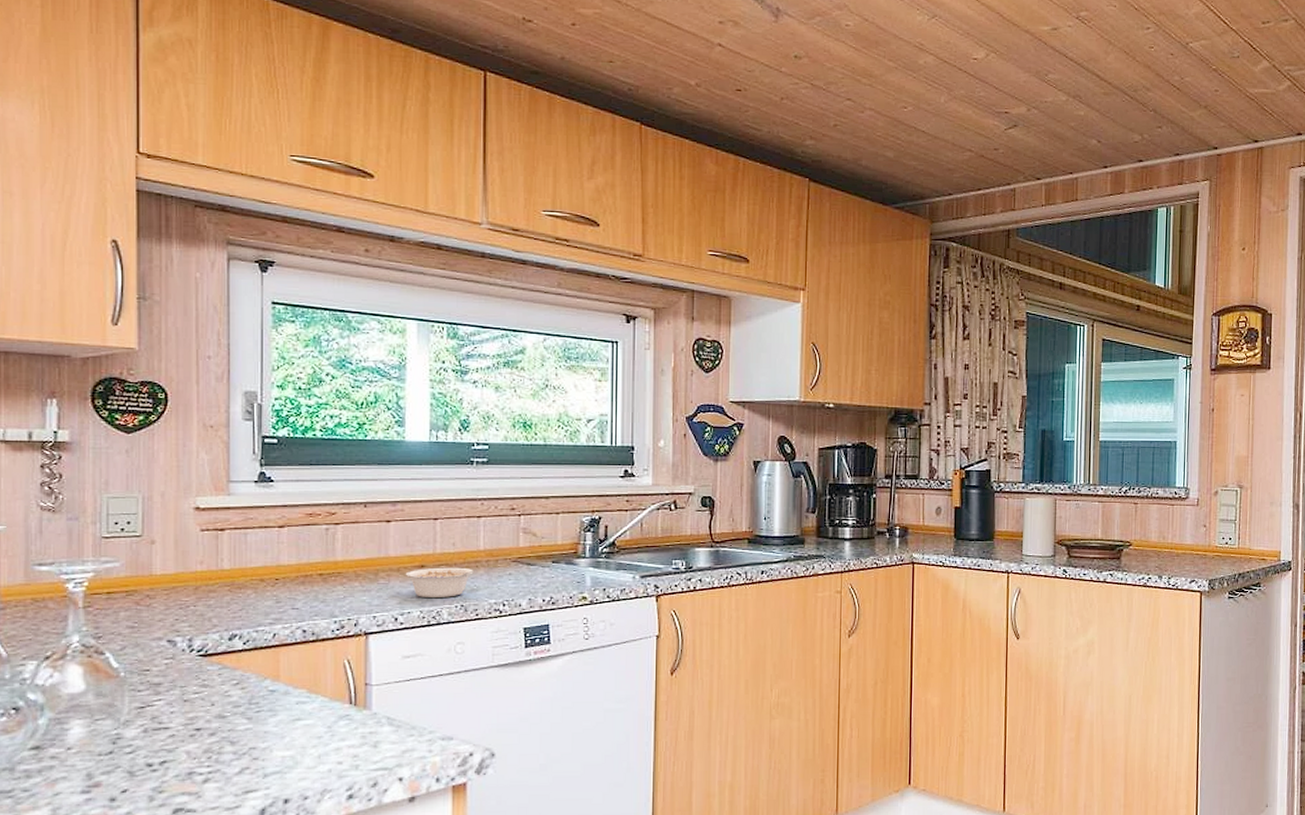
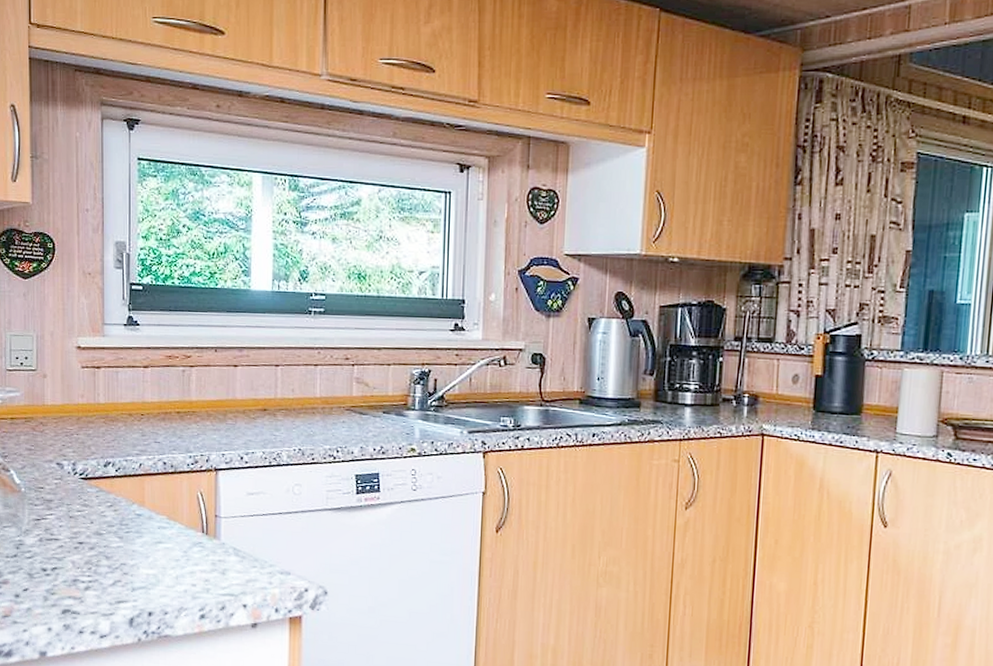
legume: present [405,567,478,597] -> none [250,411,314,441]

